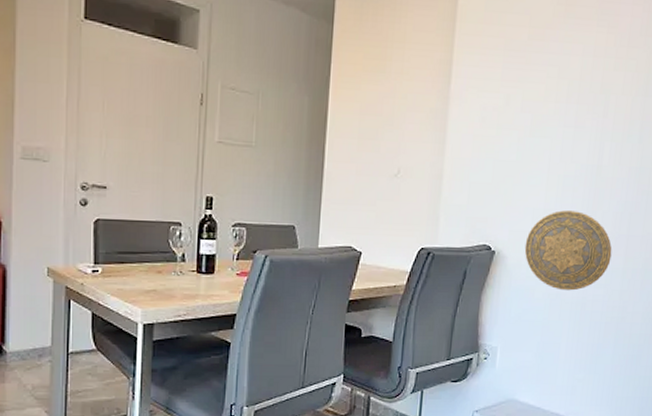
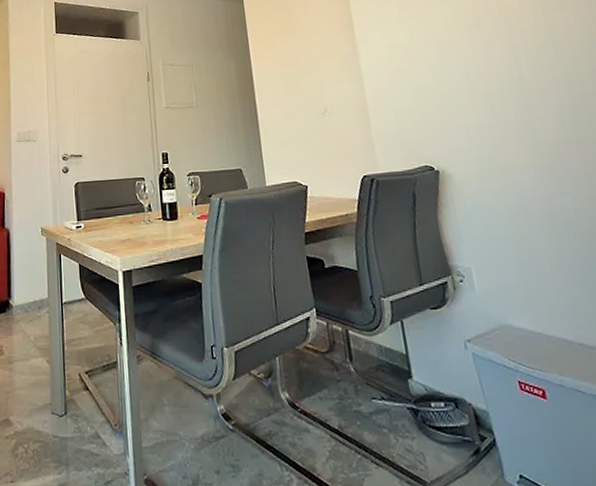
decorative plate: present [524,210,613,291] -> none [467,123,568,203]

